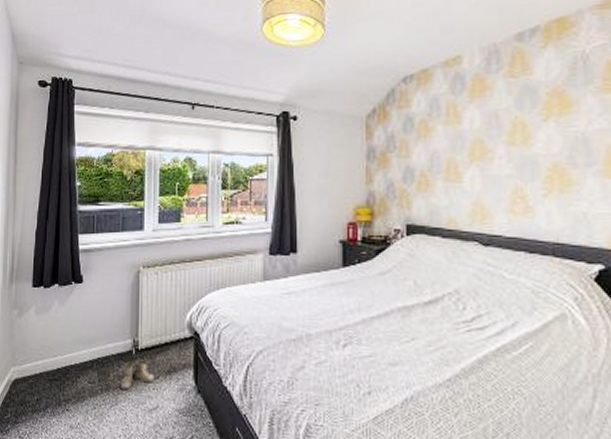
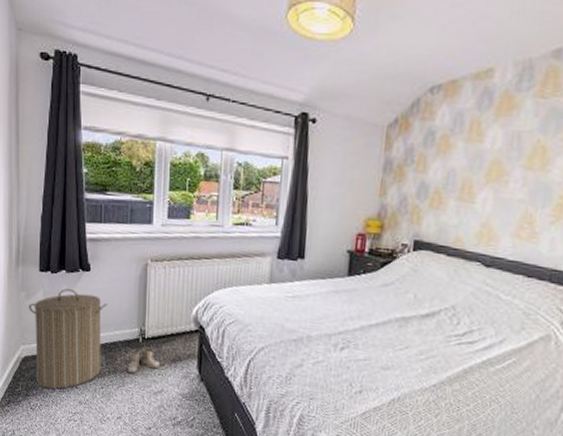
laundry hamper: none [21,303,100,413] -> present [29,288,107,389]

